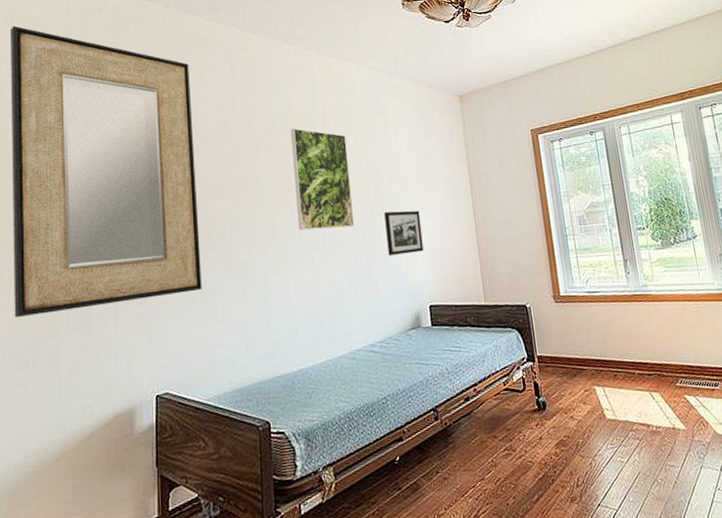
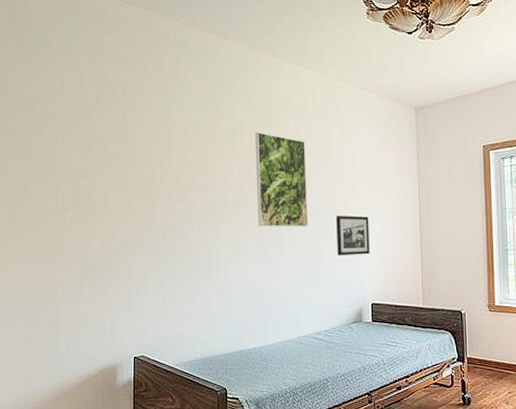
home mirror: present [9,26,202,317] -> none [12,24,173,282]

